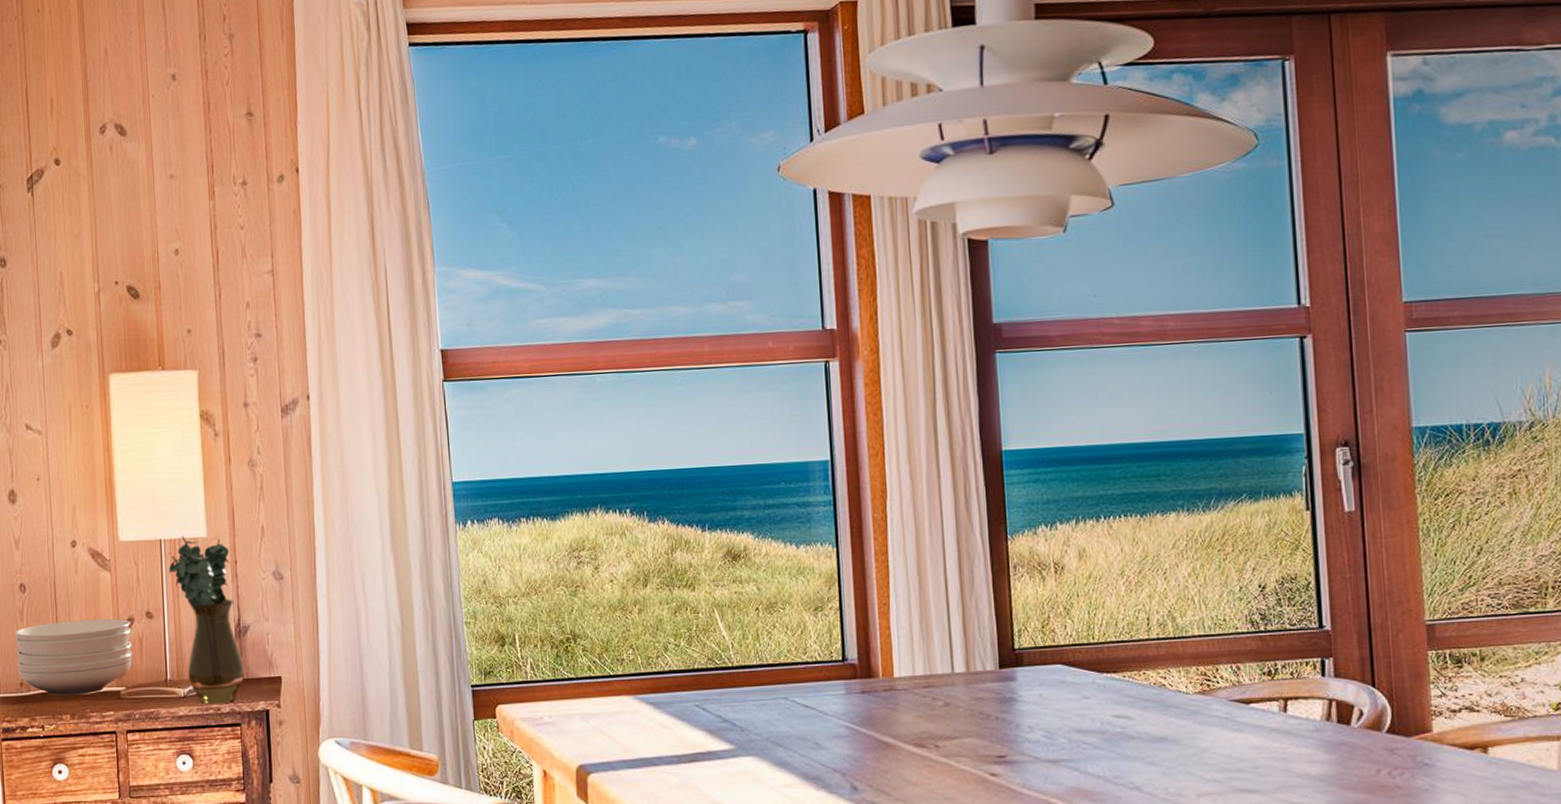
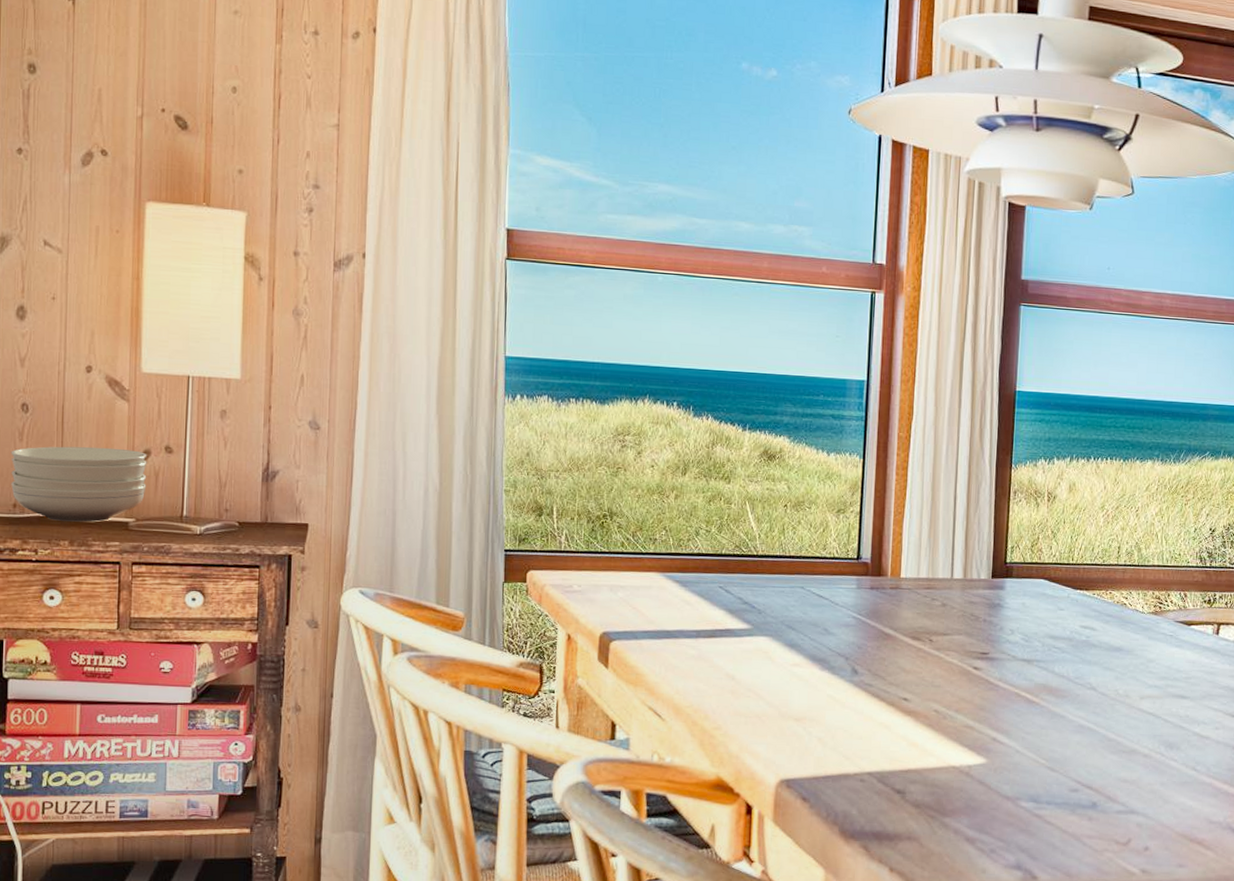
vase: present [169,536,245,705] -> none [195,375,269,545]

